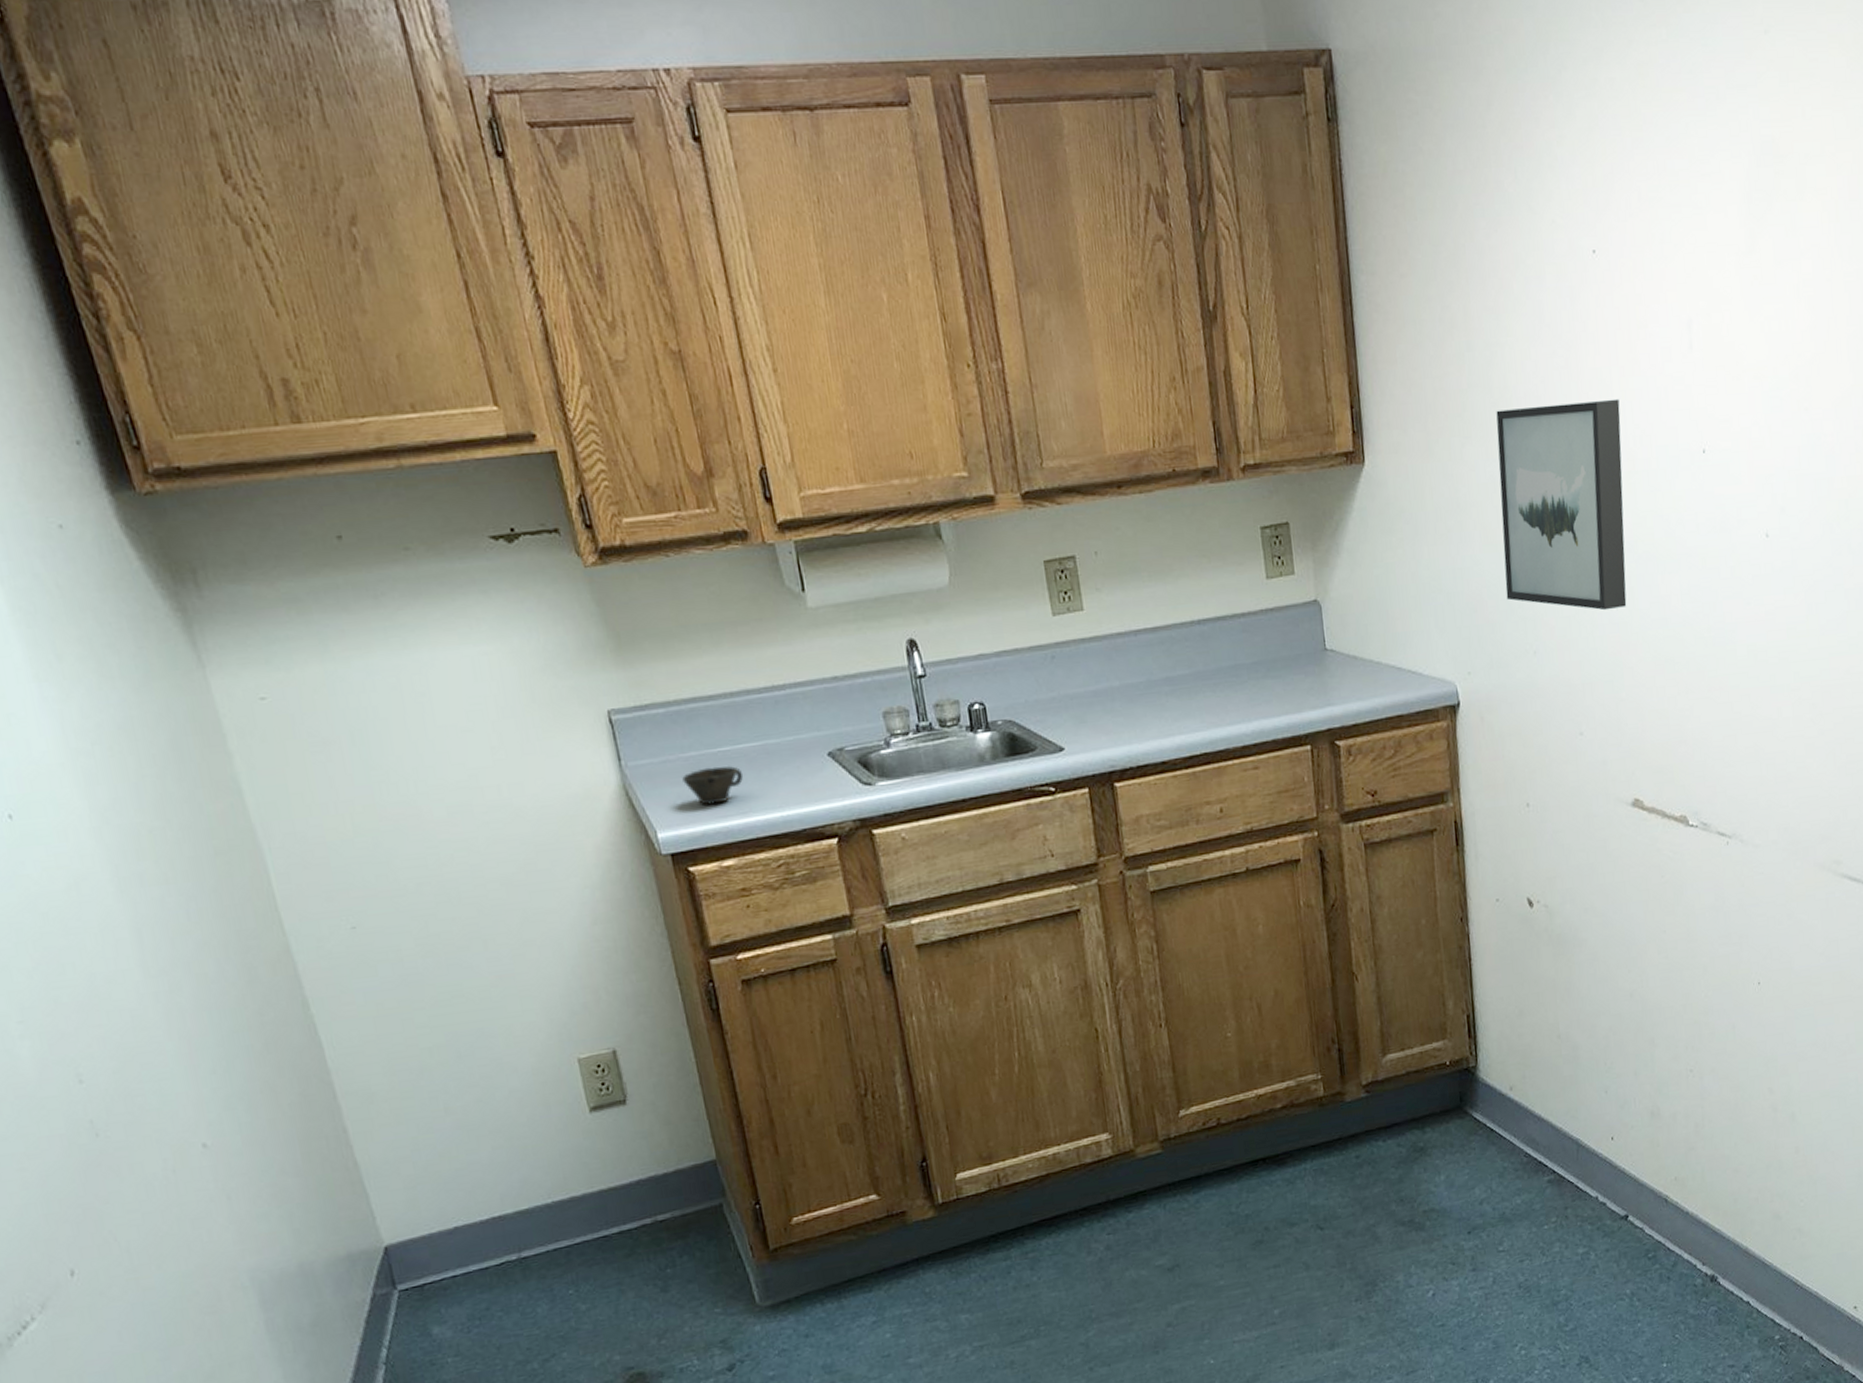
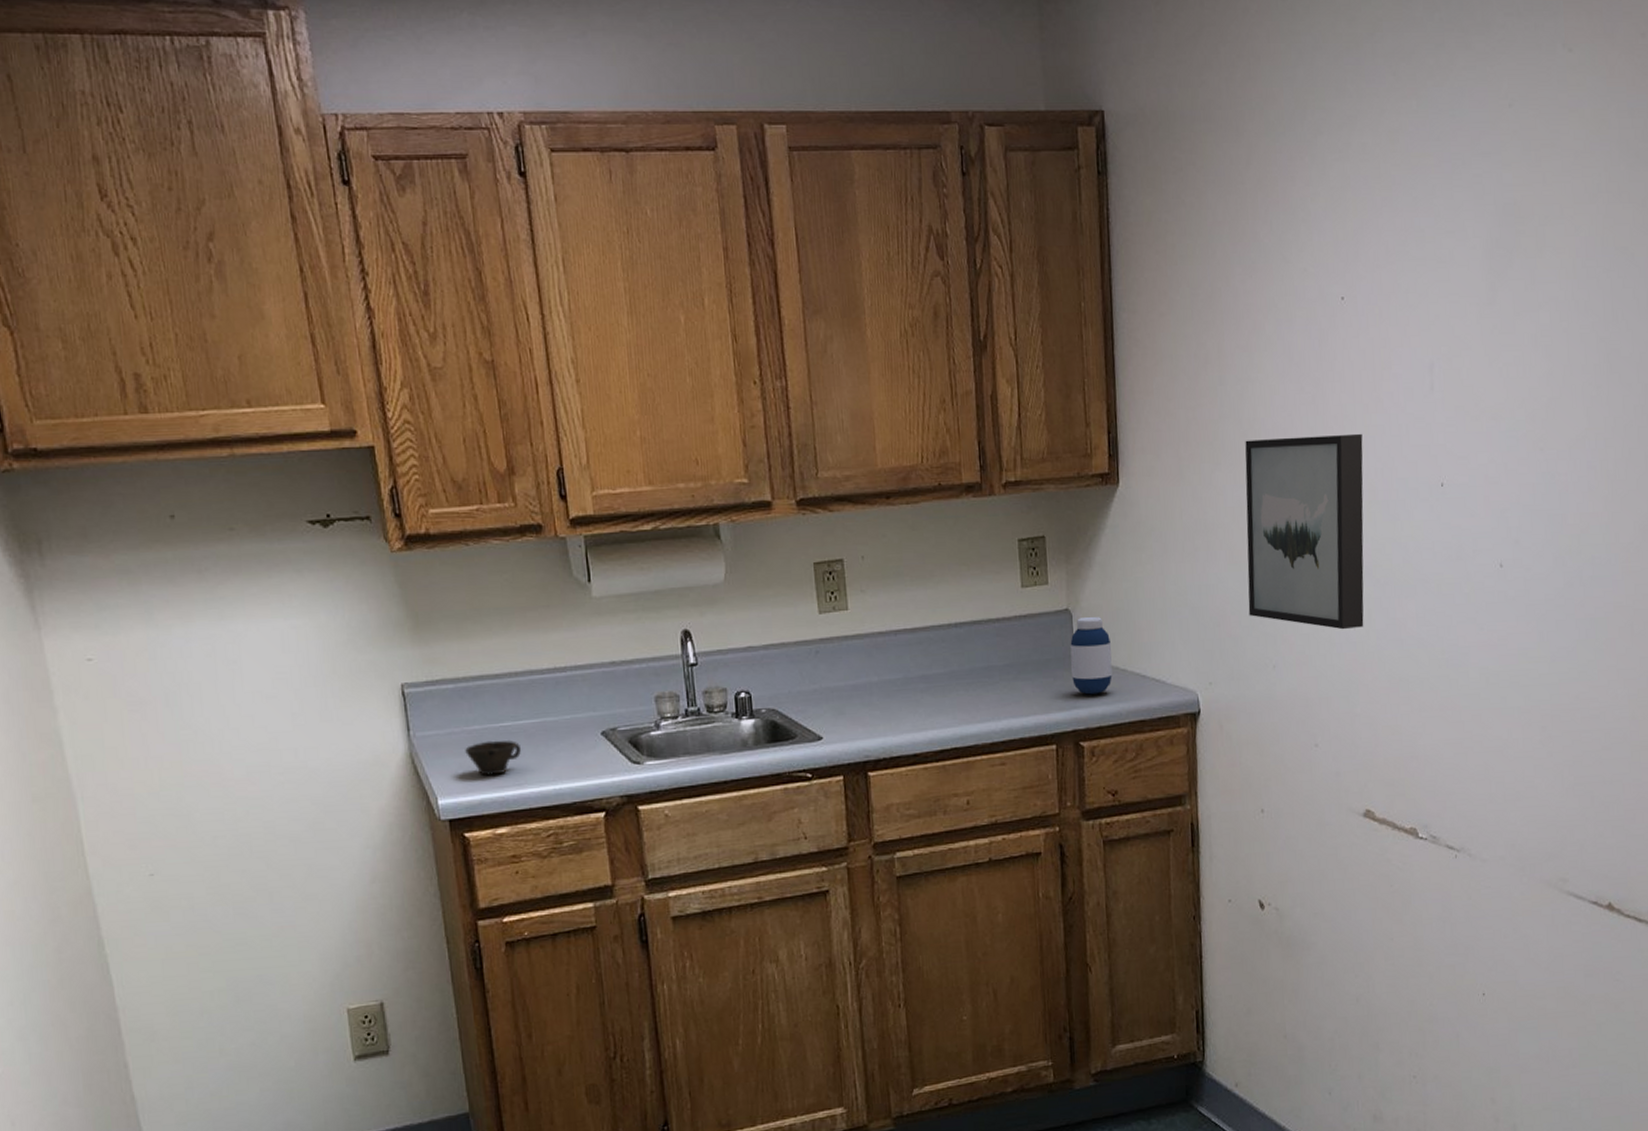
medicine bottle: none [1320,607,1367,691] -> present [1070,616,1113,695]

